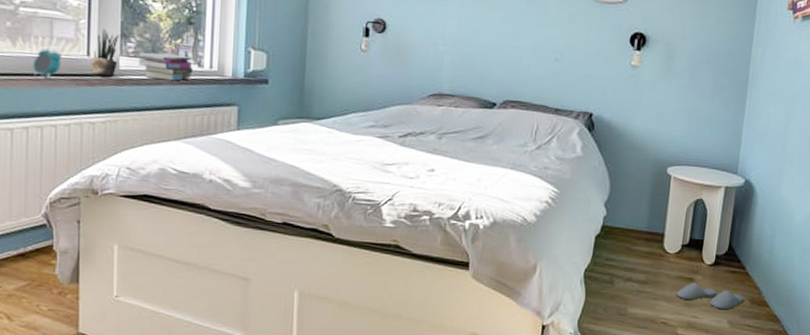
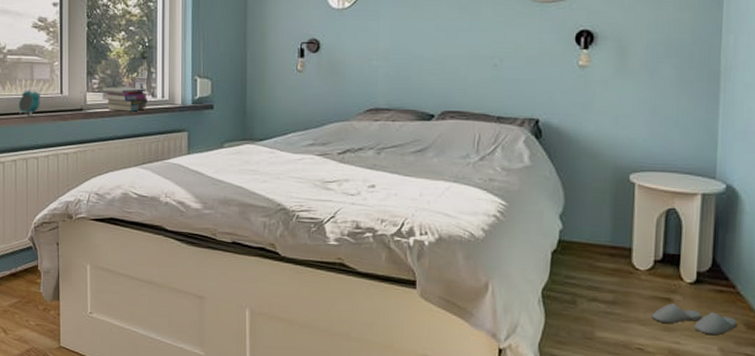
potted plant: present [91,29,119,77] -> none [64,69,85,112]

